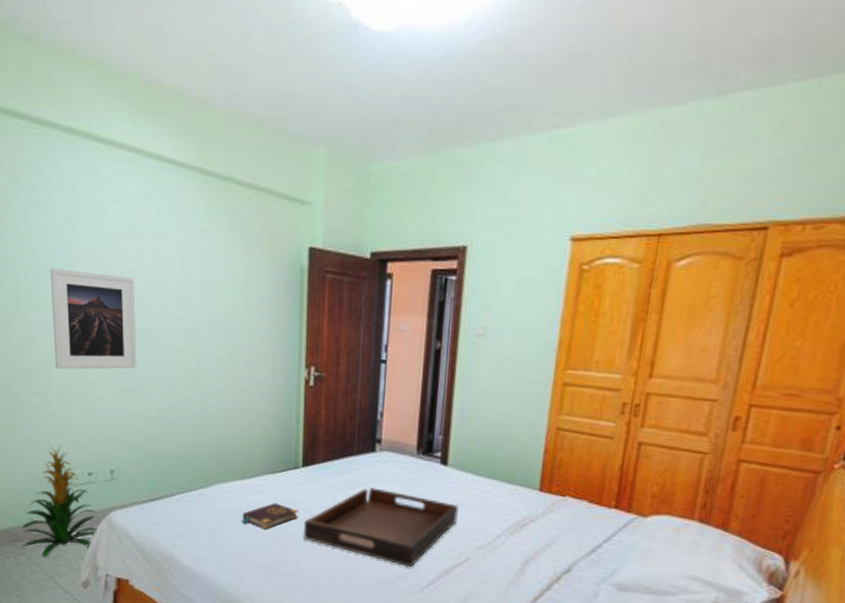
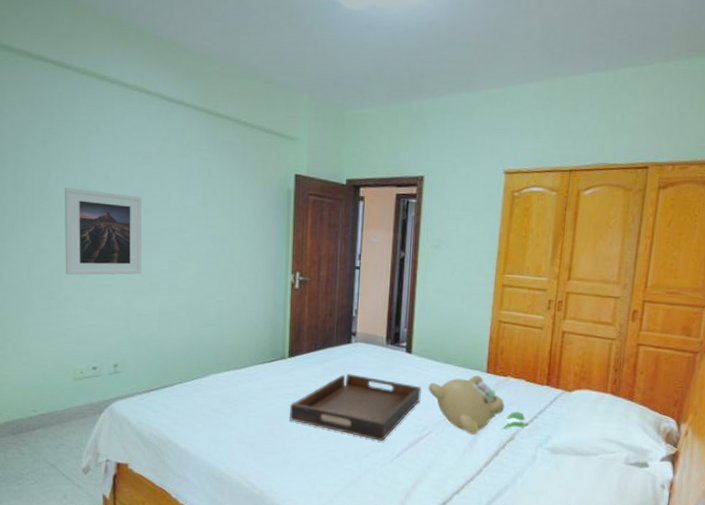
indoor plant: present [22,445,97,557] -> none [25,342,99,447]
book: present [242,502,298,530] -> none [235,389,285,413]
teddy bear: none [466,493,590,565] -> present [428,375,529,435]

